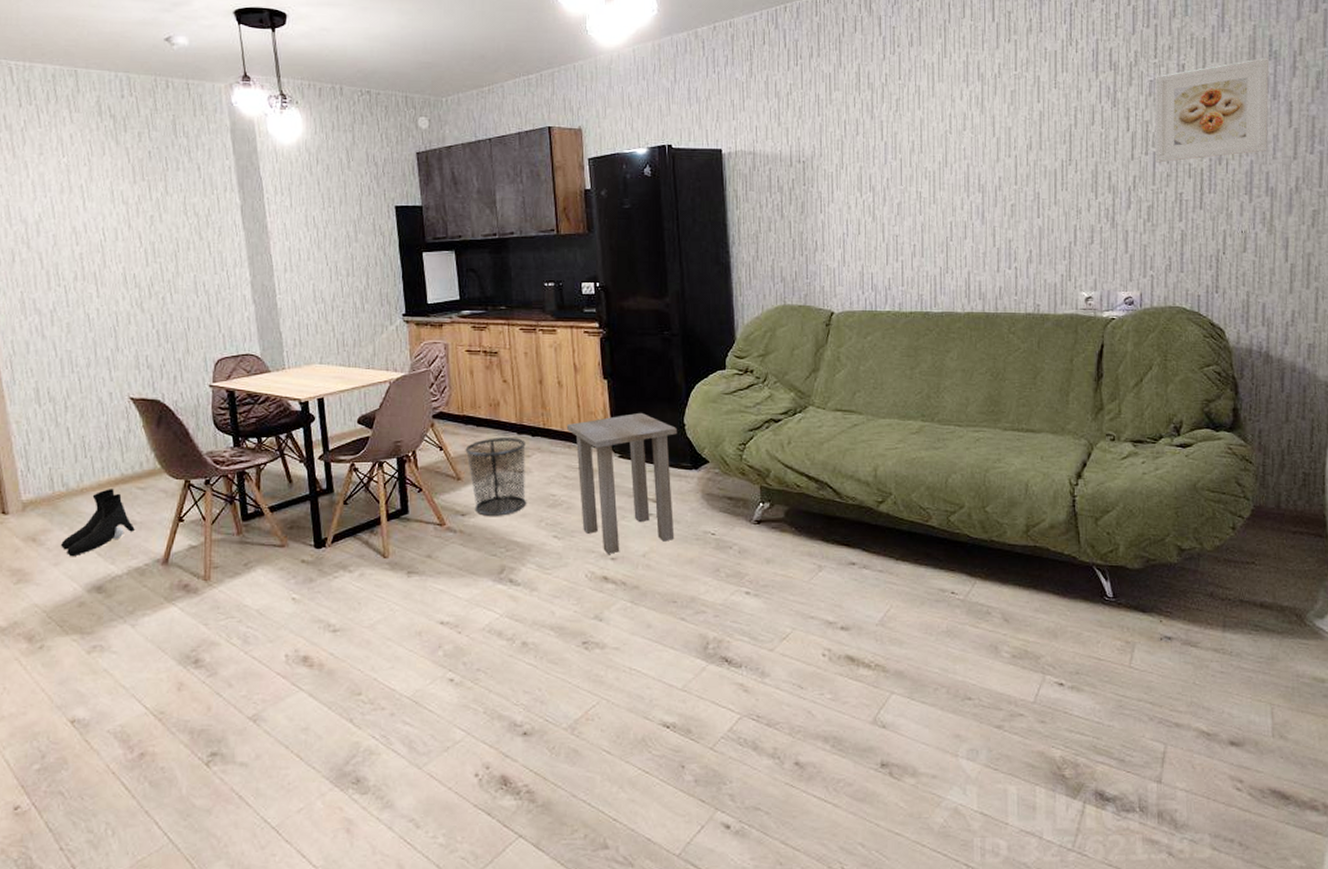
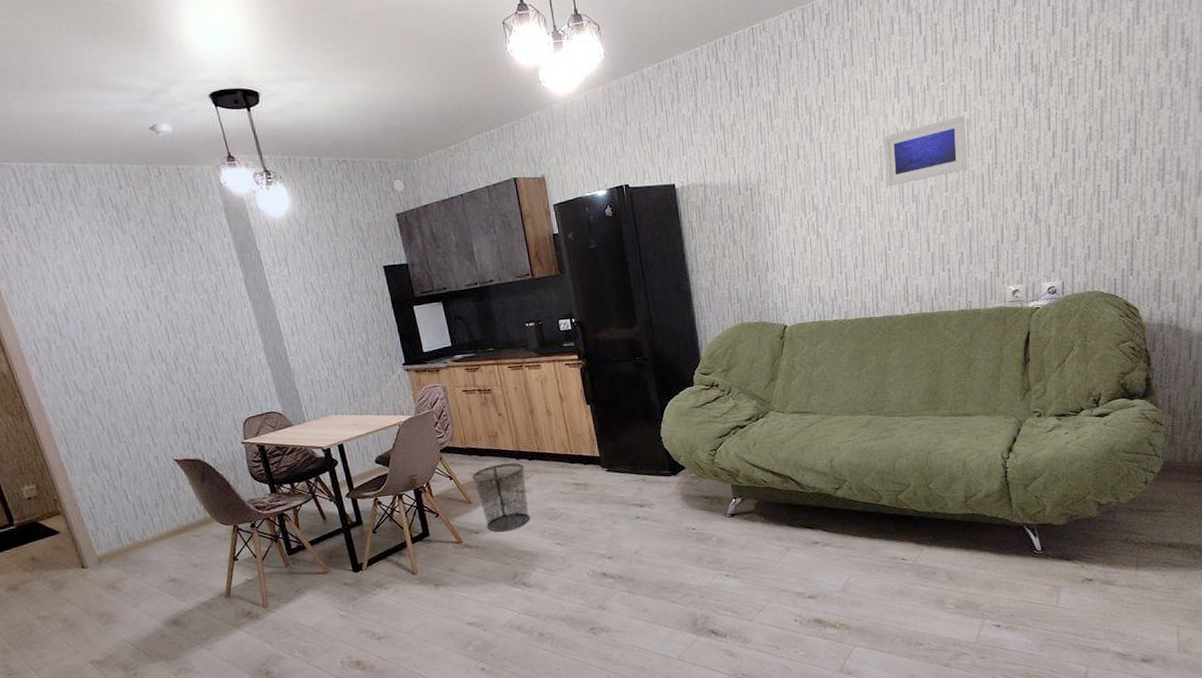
boots: present [61,489,135,557] -> none [137,538,197,599]
side table: present [567,412,677,554] -> none [559,430,661,554]
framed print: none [949,106,1040,174] -> present [882,115,969,187]
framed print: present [1155,57,1269,163] -> none [1074,46,1181,158]

